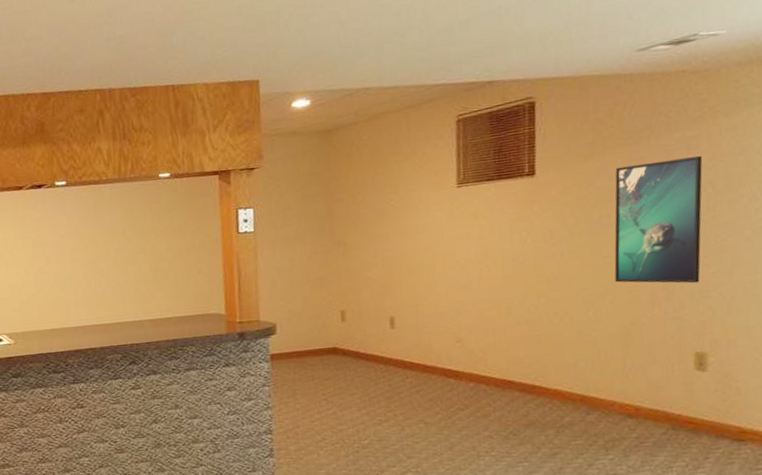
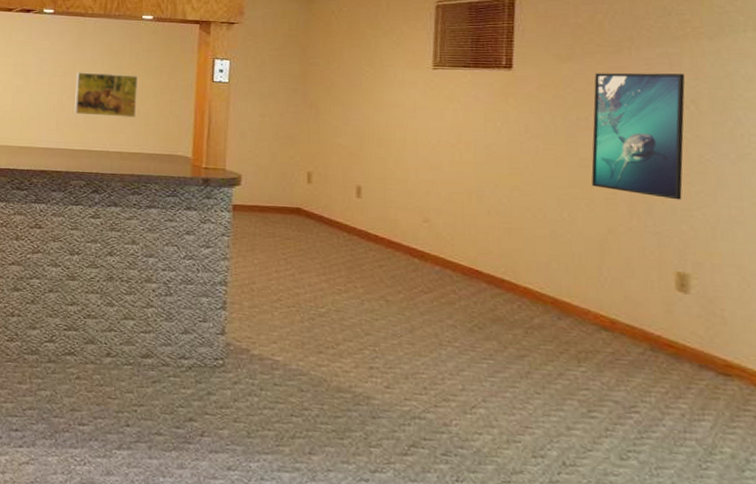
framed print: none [98,238,164,288] -> present [74,72,138,118]

